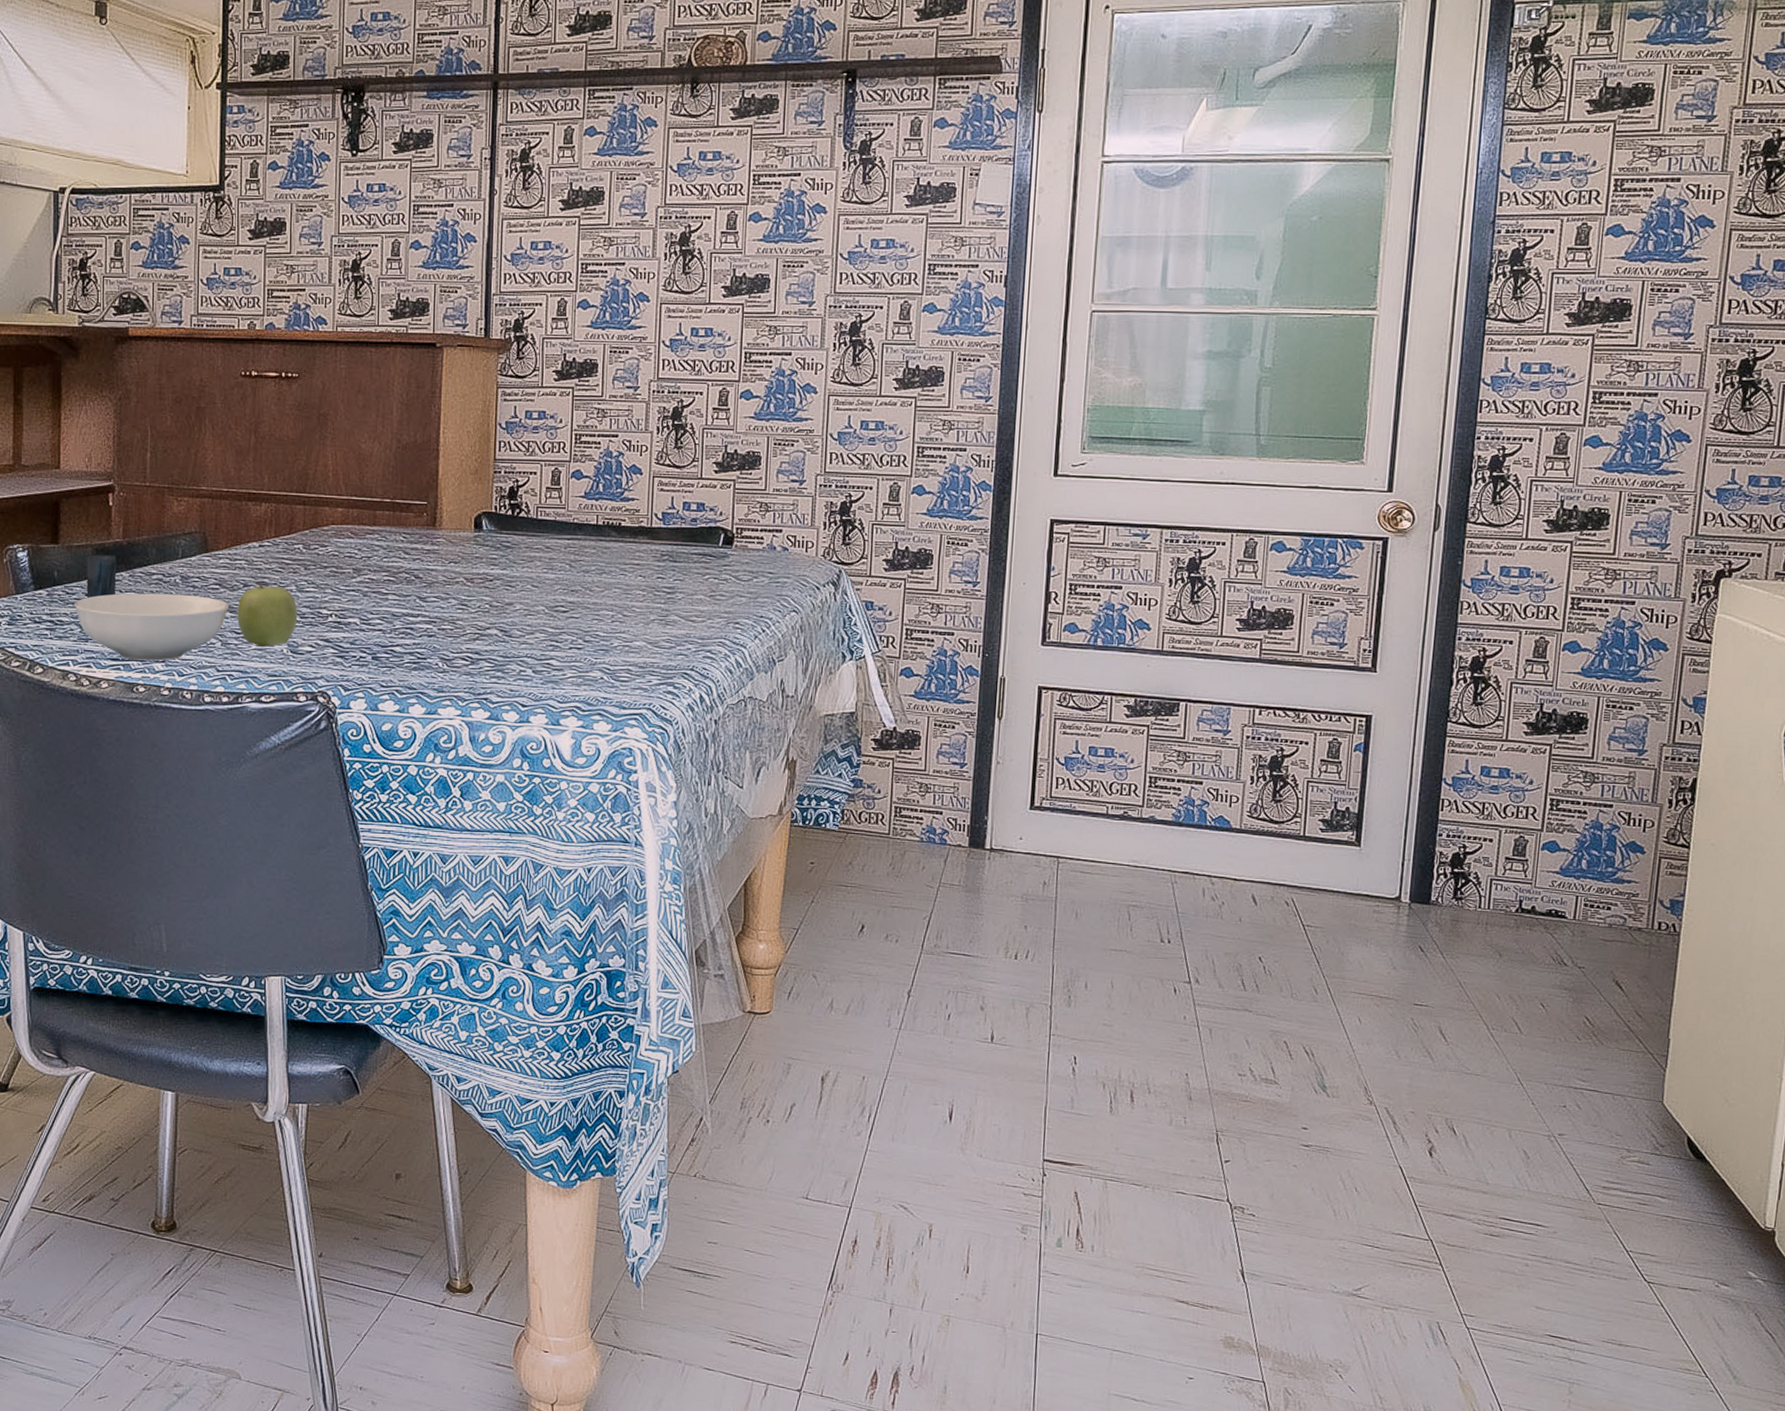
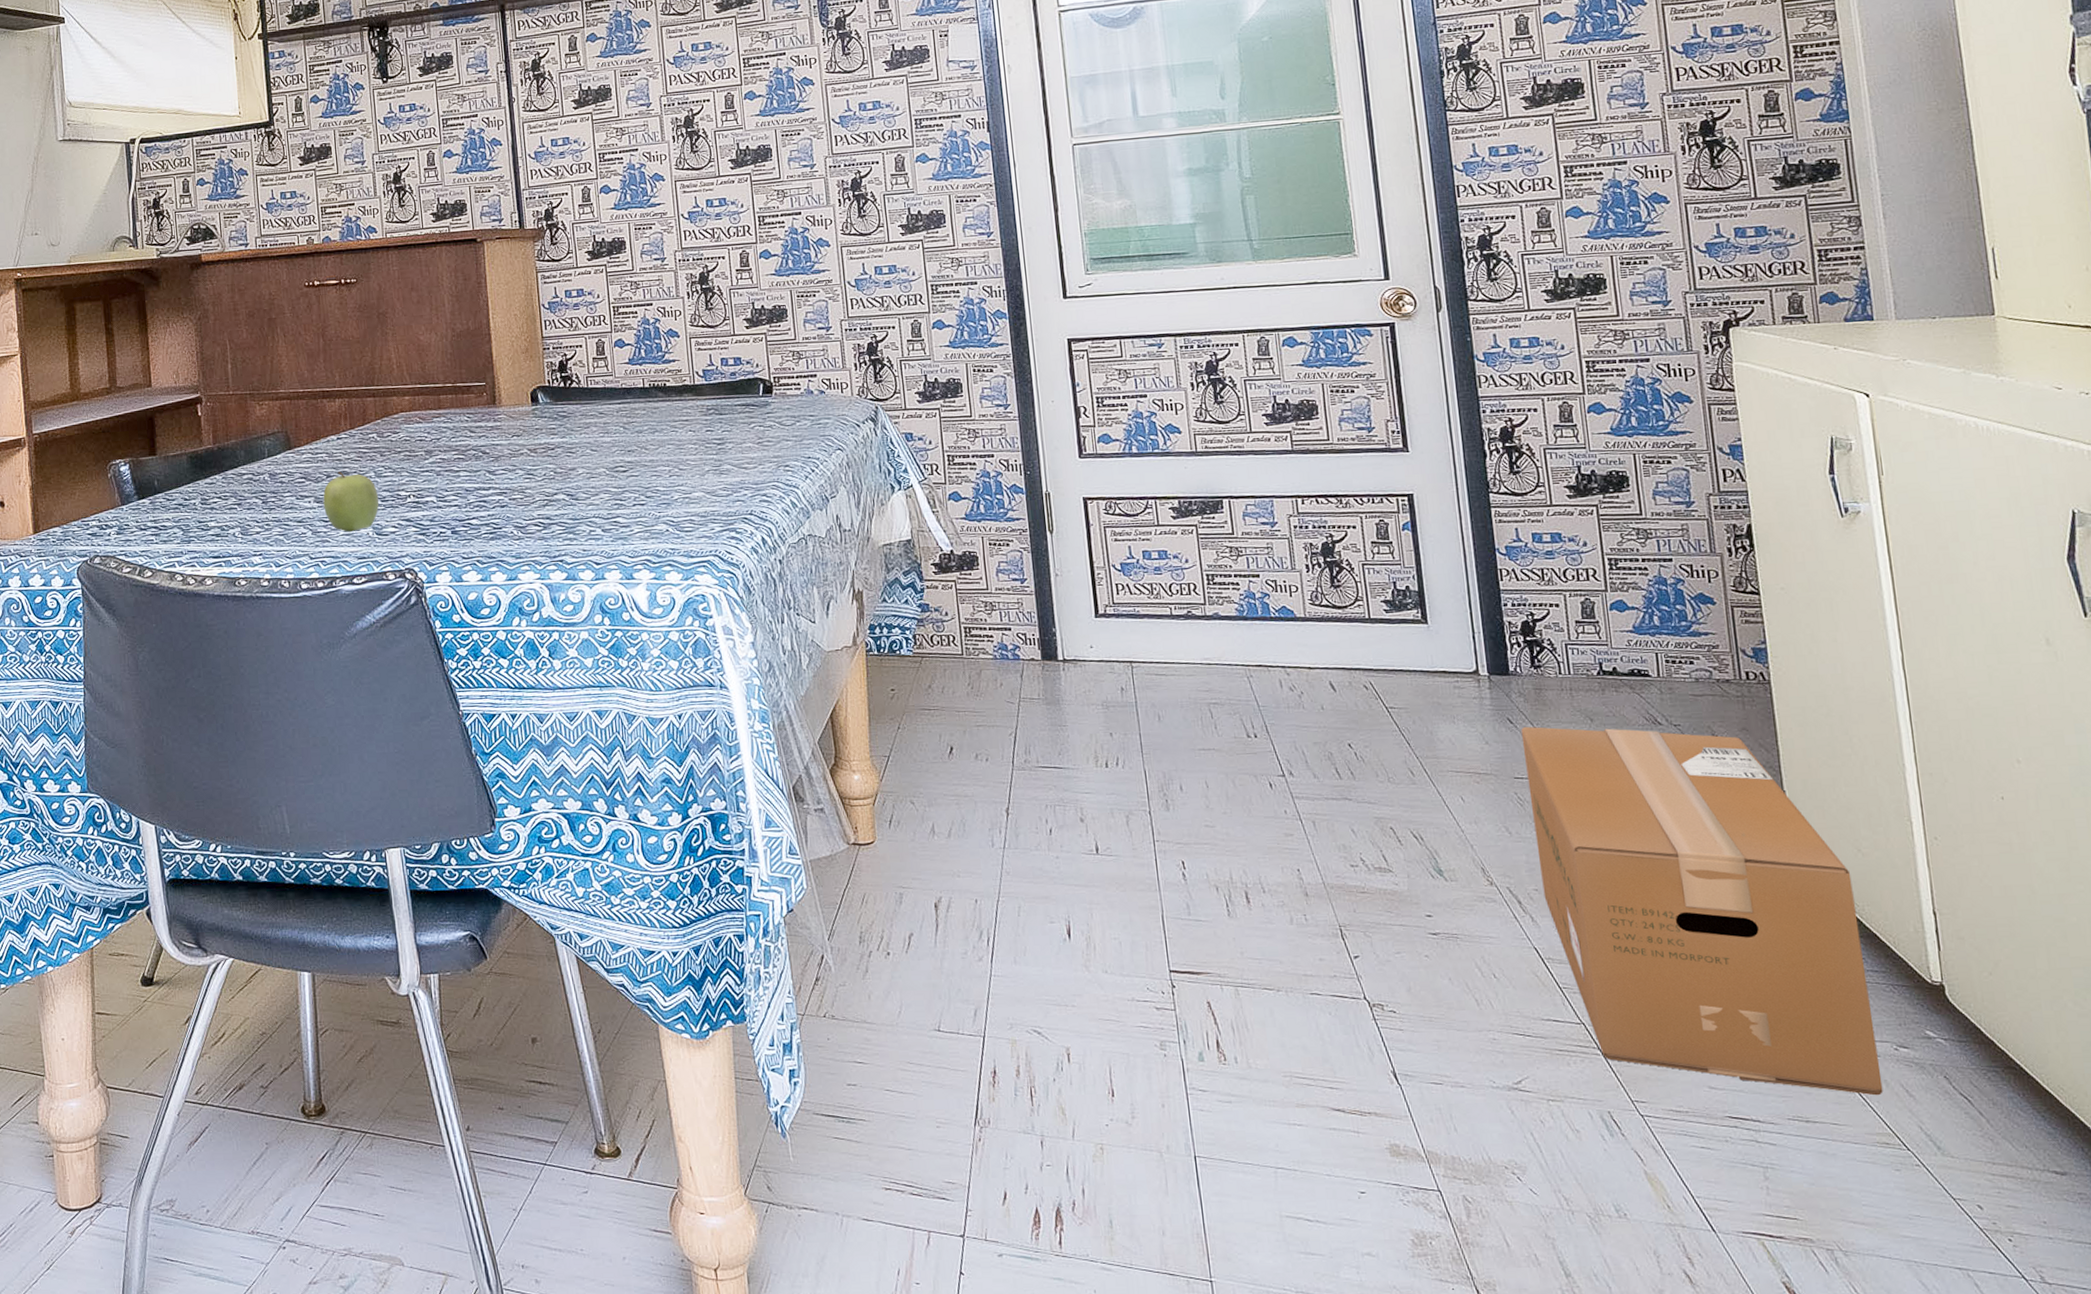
bowl: present [74,593,230,661] -> none [174,490,316,556]
cup: present [86,554,117,599] -> none [182,460,212,503]
box: none [1419,955,1714,1327] -> present [1520,726,1883,1096]

